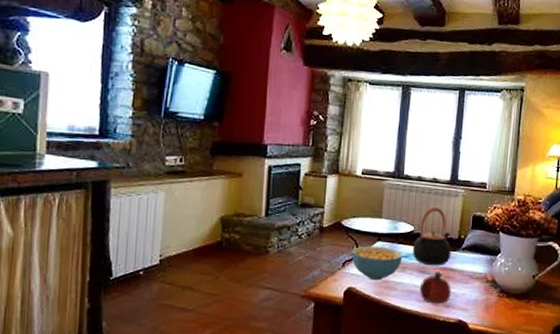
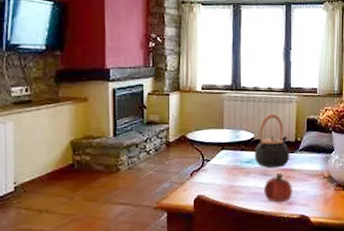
cereal bowl: present [351,245,403,281] -> none [198,154,246,187]

